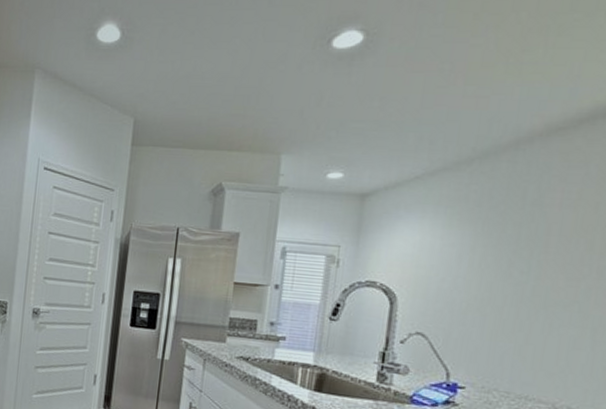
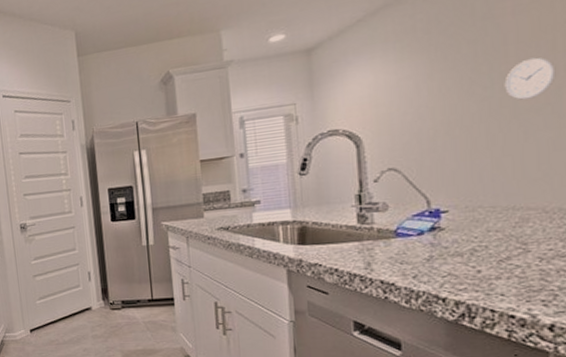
wall clock: none [539,253,589,293] -> present [504,57,556,100]

